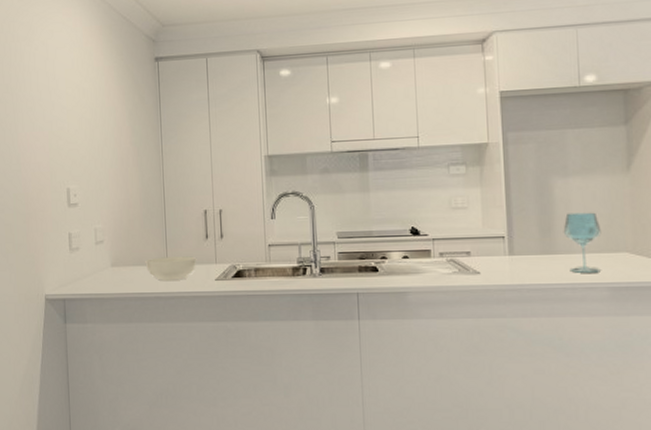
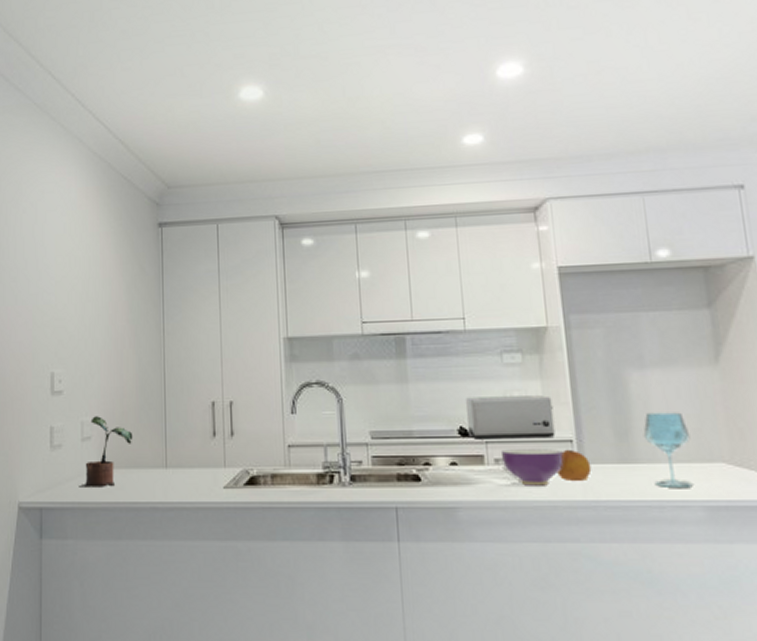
potted plant: none [95,224,139,282] -> present [79,416,133,487]
bowl: present [145,256,197,282] -> none [140,458,202,489]
toaster: none [416,200,491,237] -> present [465,395,555,439]
bowl: none [444,244,496,274] -> present [500,449,564,486]
fruit: none [491,243,519,269] -> present [557,449,592,480]

